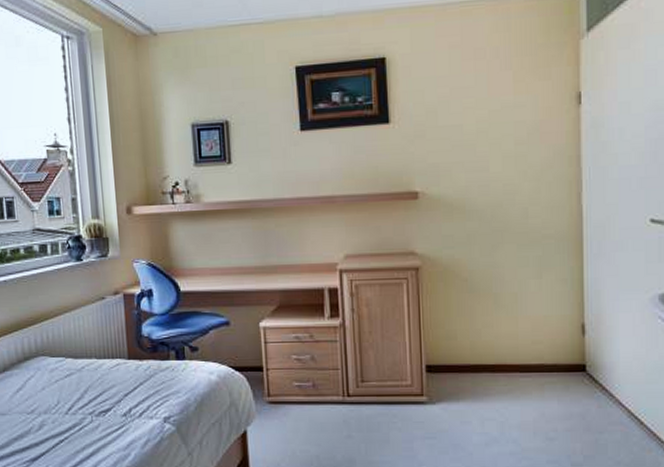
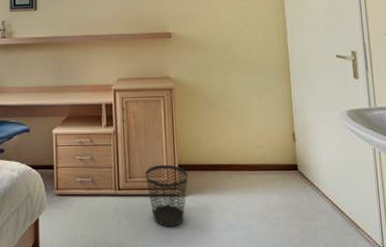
wastebasket: none [381,365,439,441] -> present [145,164,188,227]

